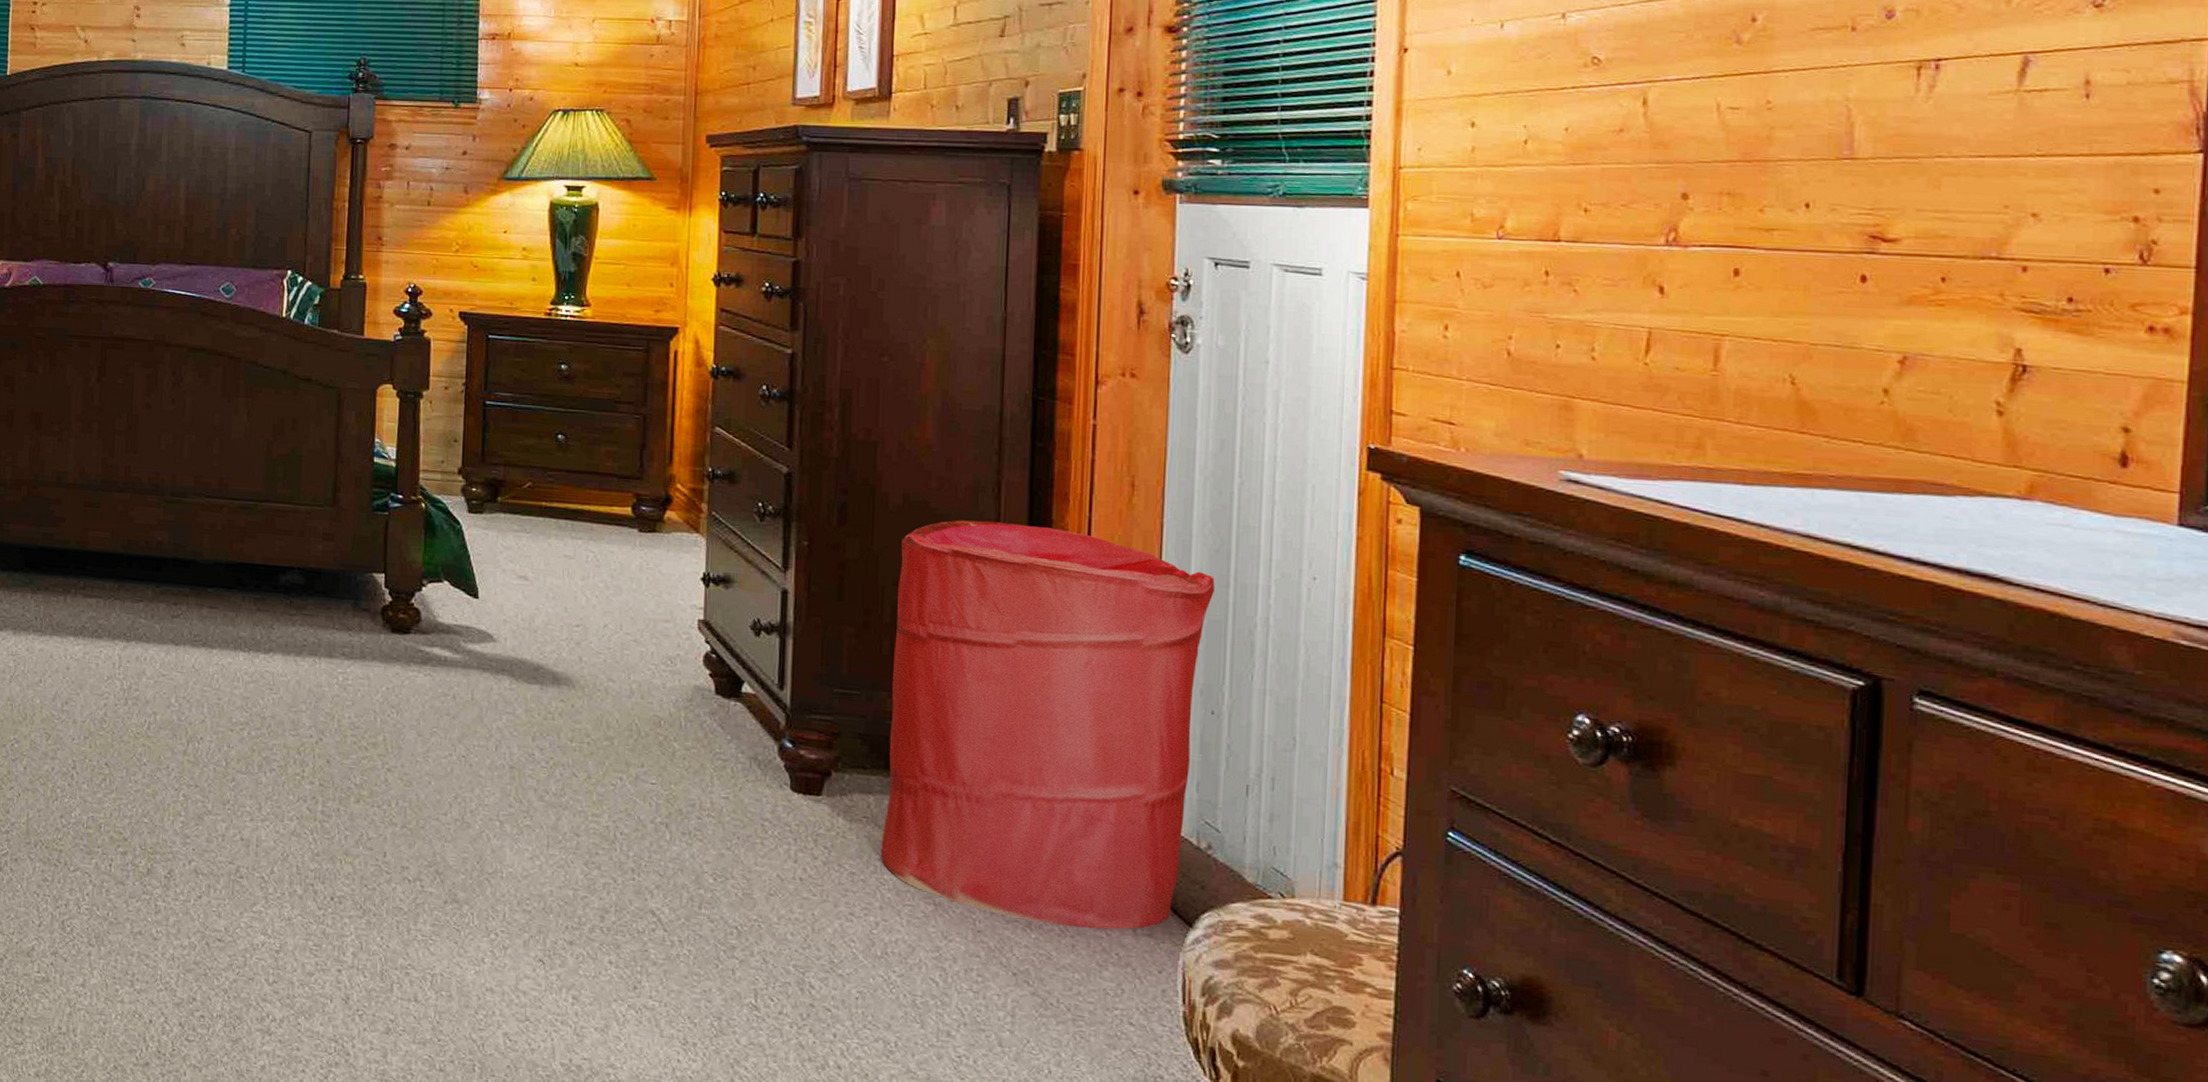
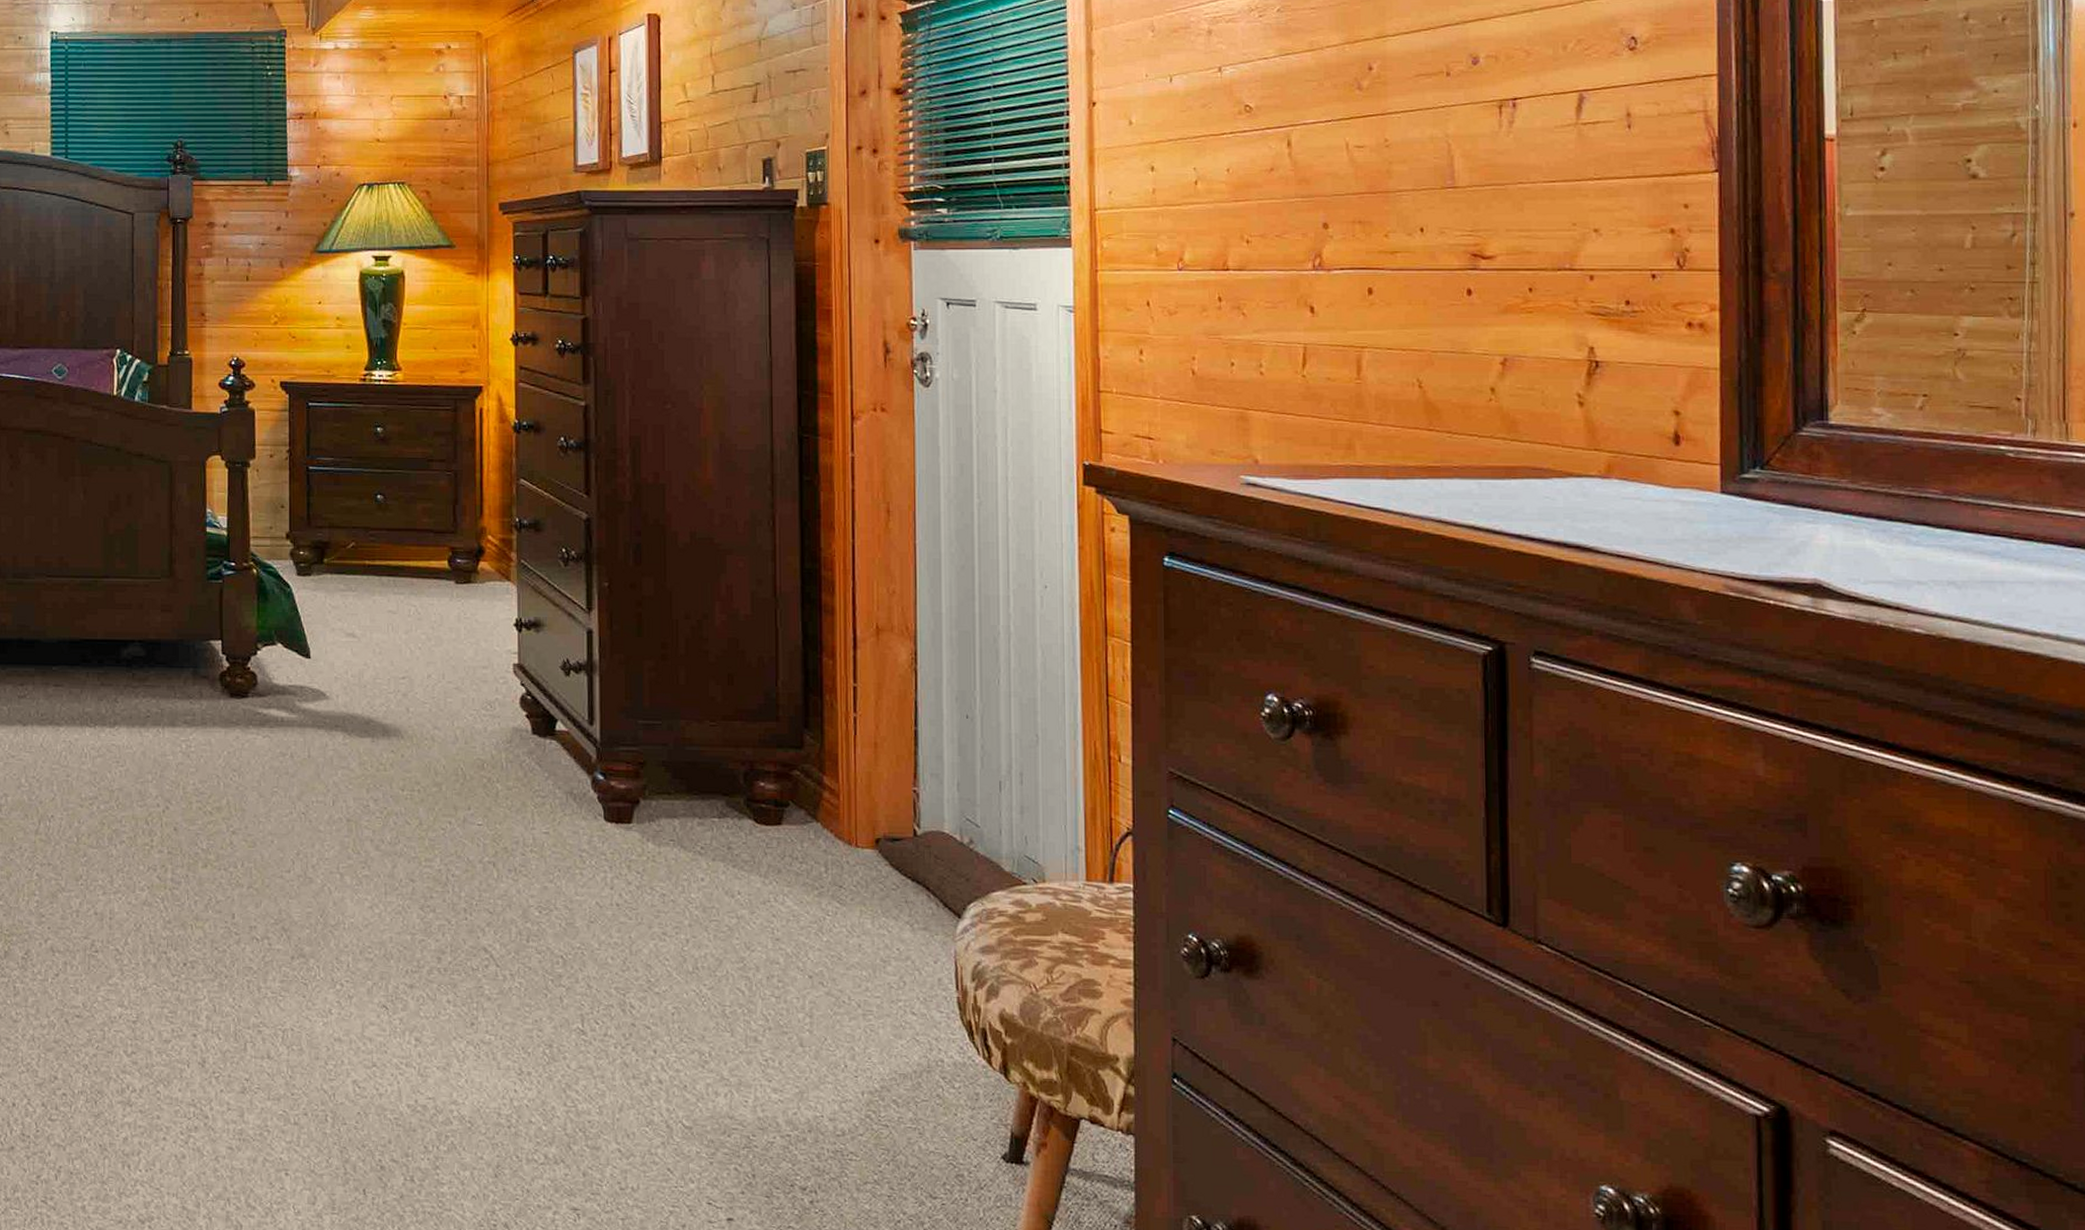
laundry hamper: present [880,520,1215,930] -> none [687,552,963,928]

